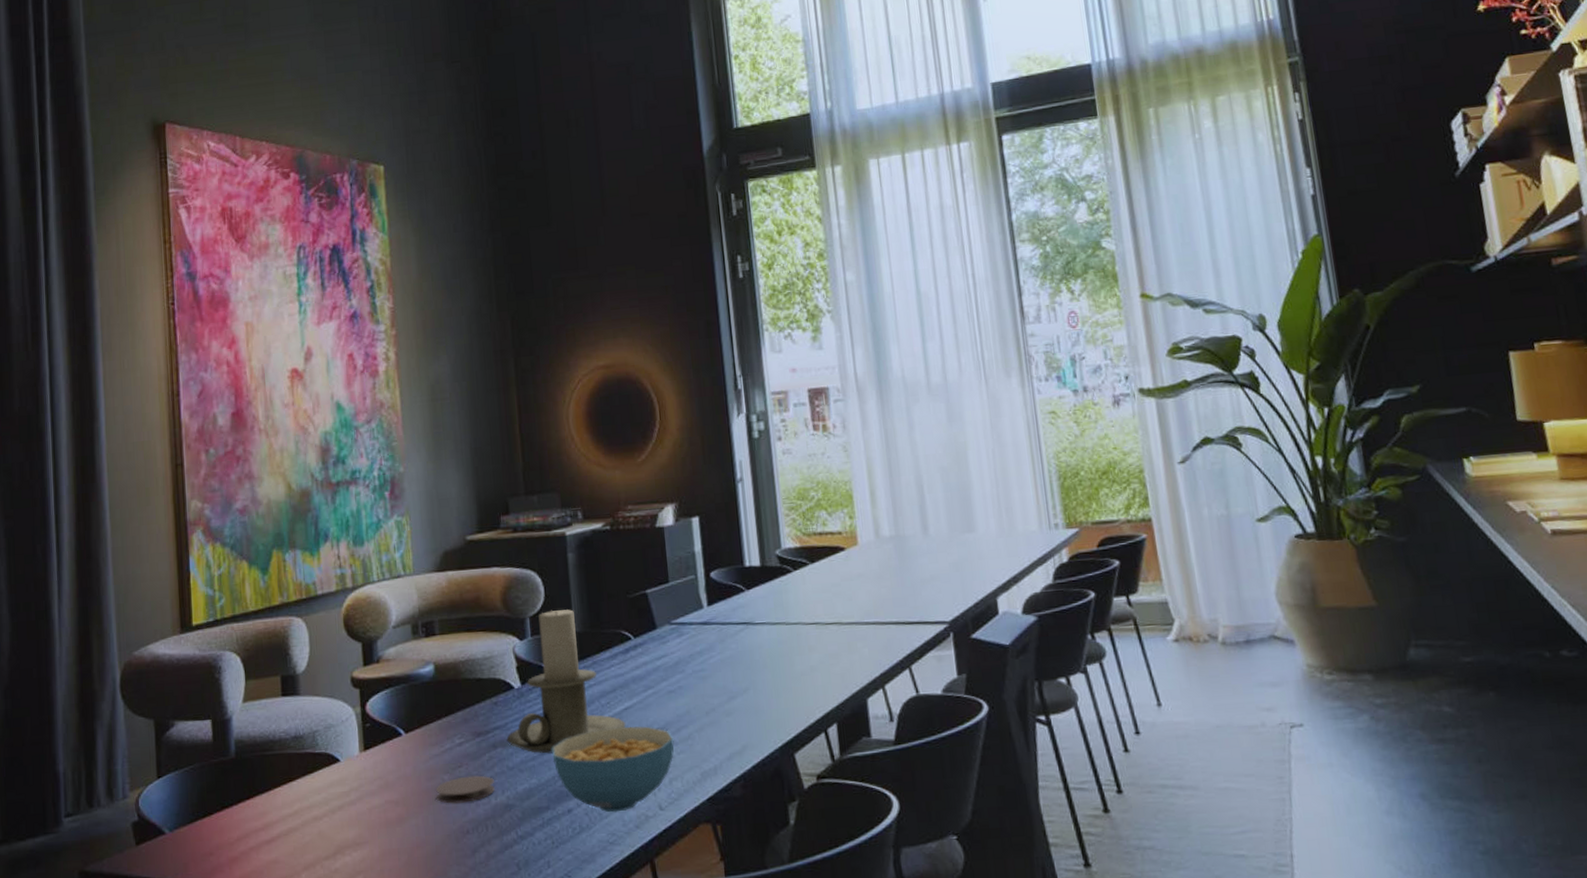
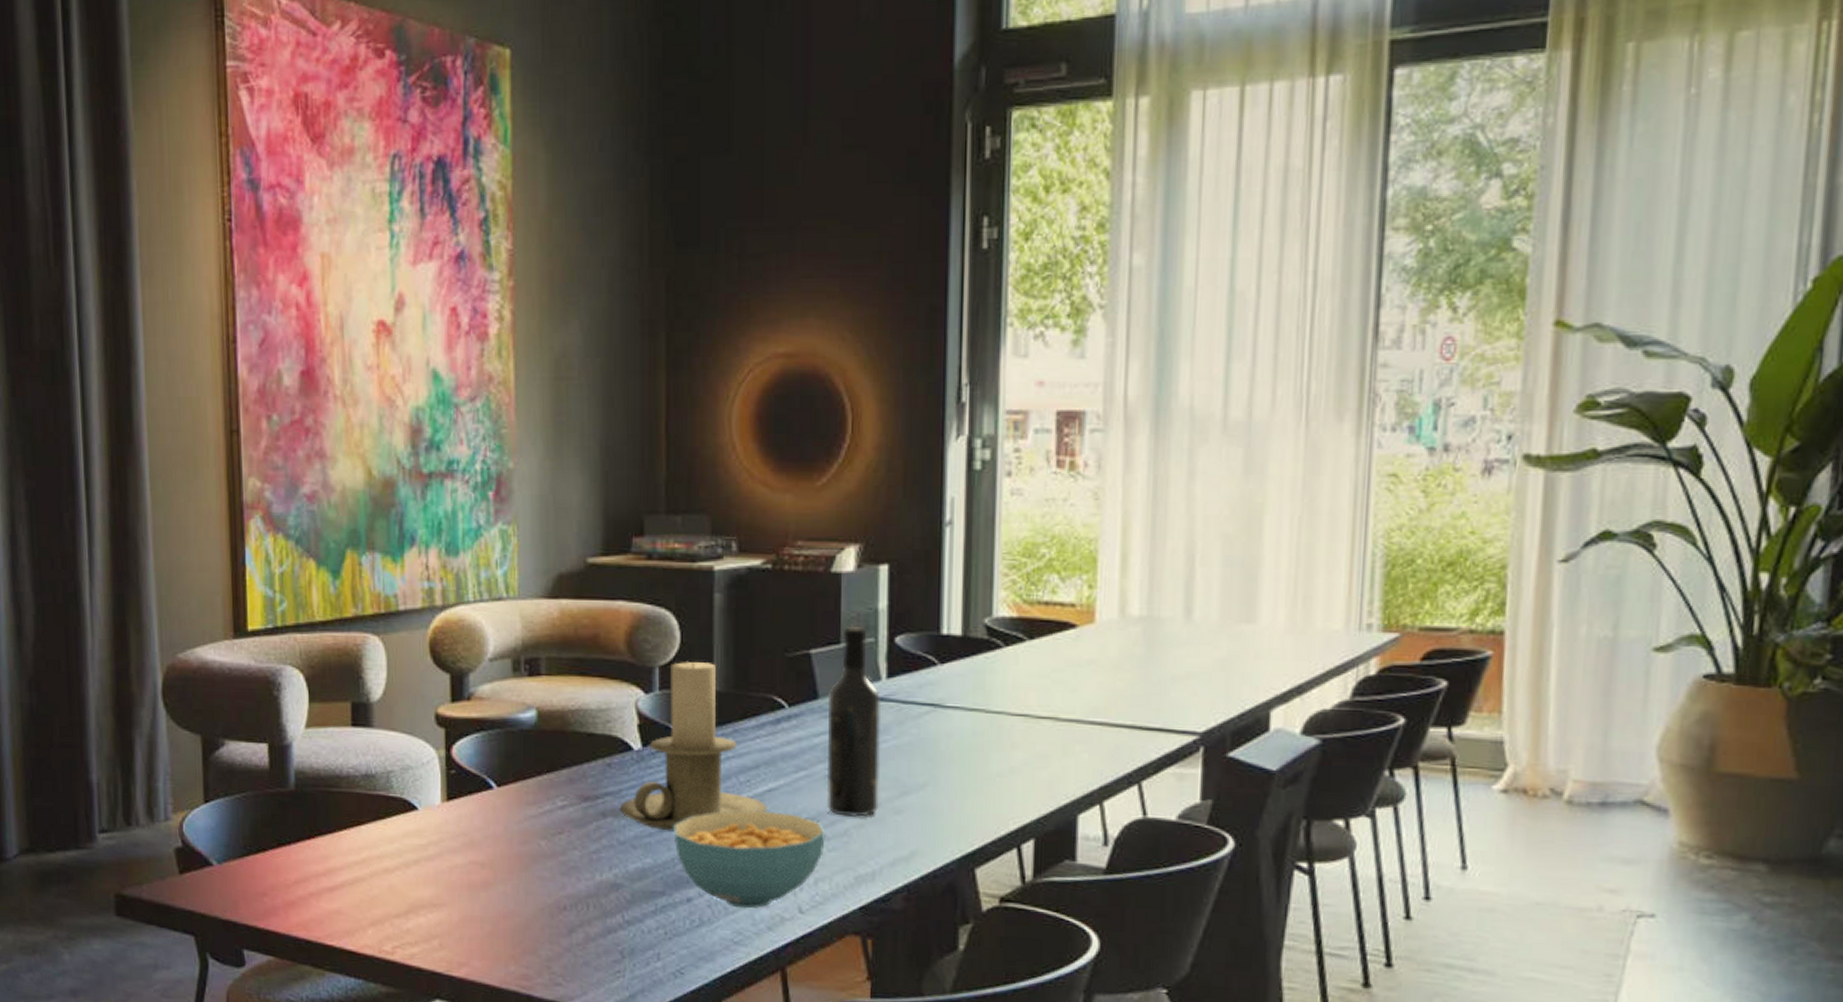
coaster: present [436,775,495,804] -> none [530,845,601,875]
wine bottle: none [663,567,713,723] -> present [826,625,880,817]

